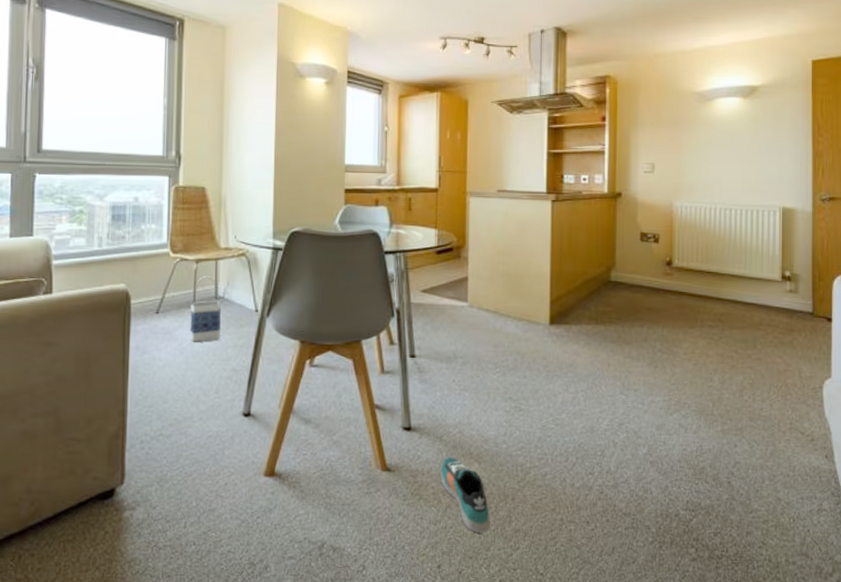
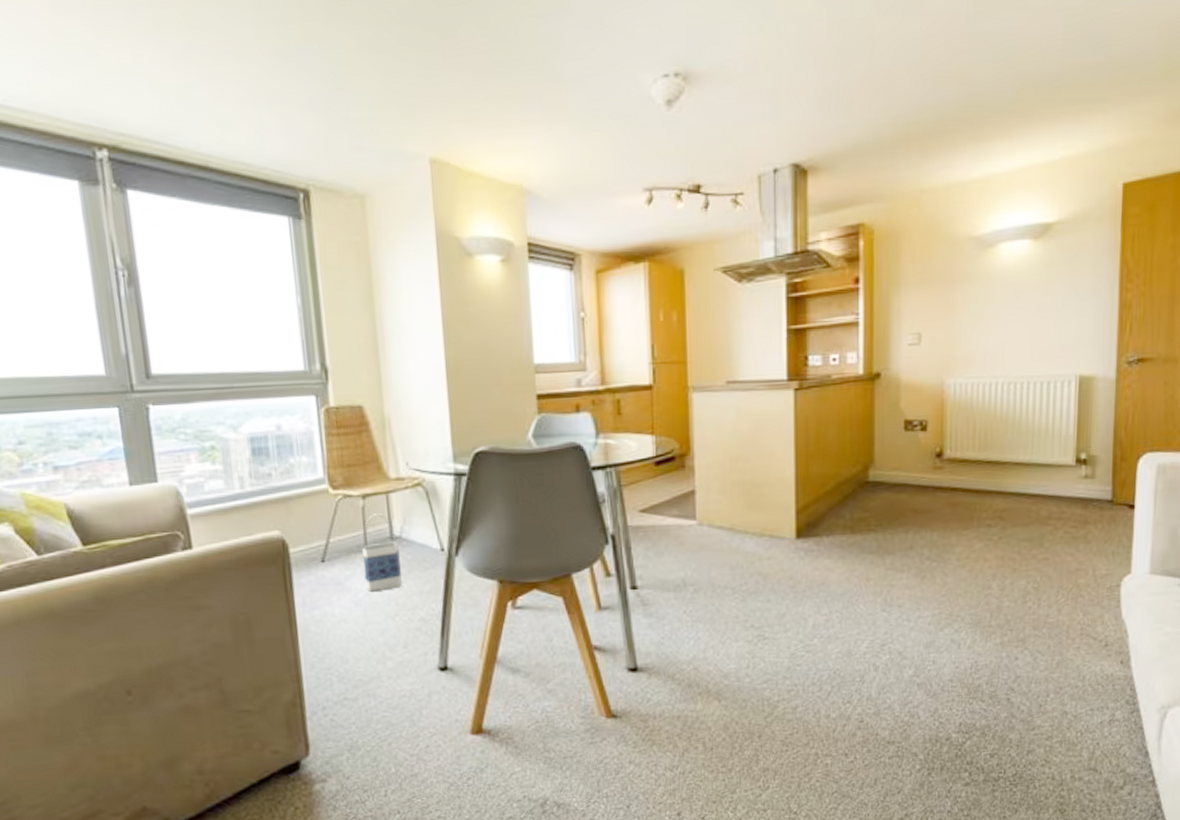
sneaker: present [440,457,490,533] -> none [673,697,735,775]

